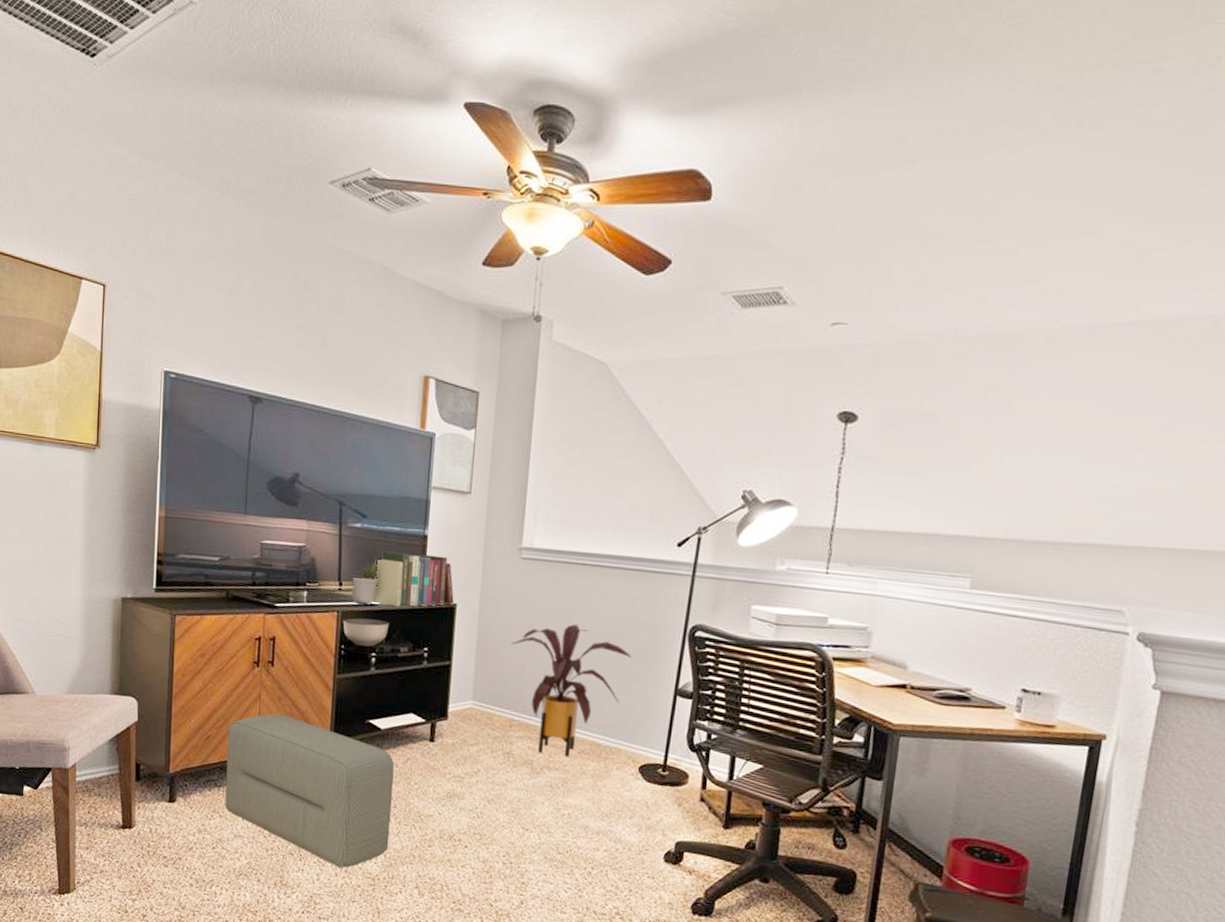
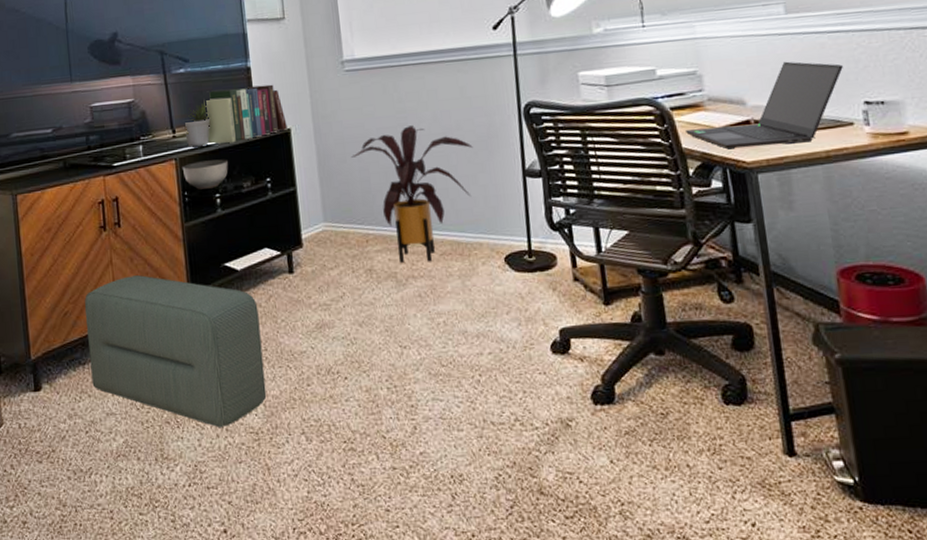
laptop: none [842,635,1011,717] -> present [686,61,843,149]

